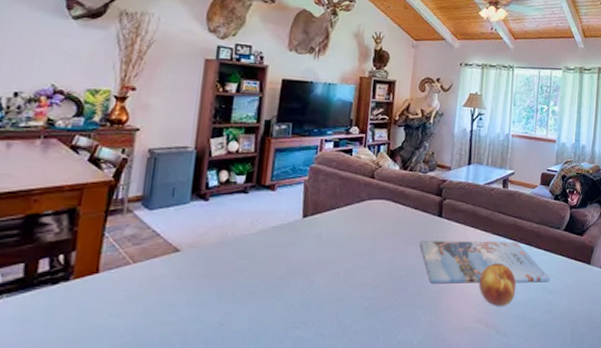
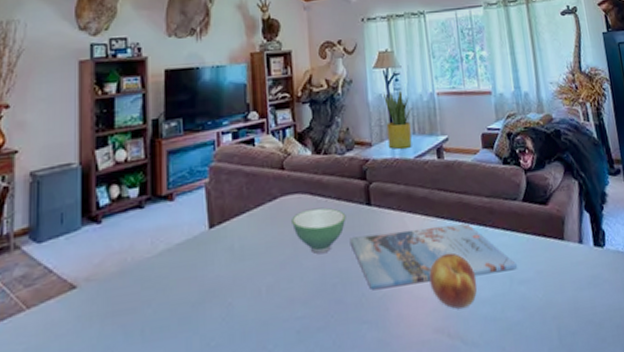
bowl: none [373,213,420,251] -> present [291,207,346,255]
planter: none [464,126,490,176] -> present [383,89,413,149]

